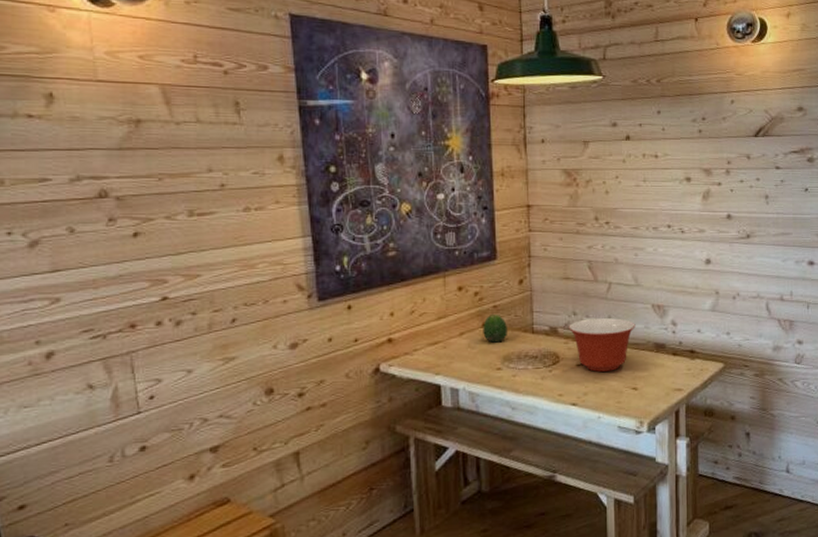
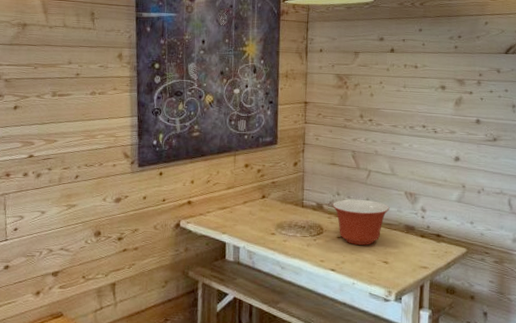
fruit: present [483,313,508,343] -> none [262,188,283,212]

